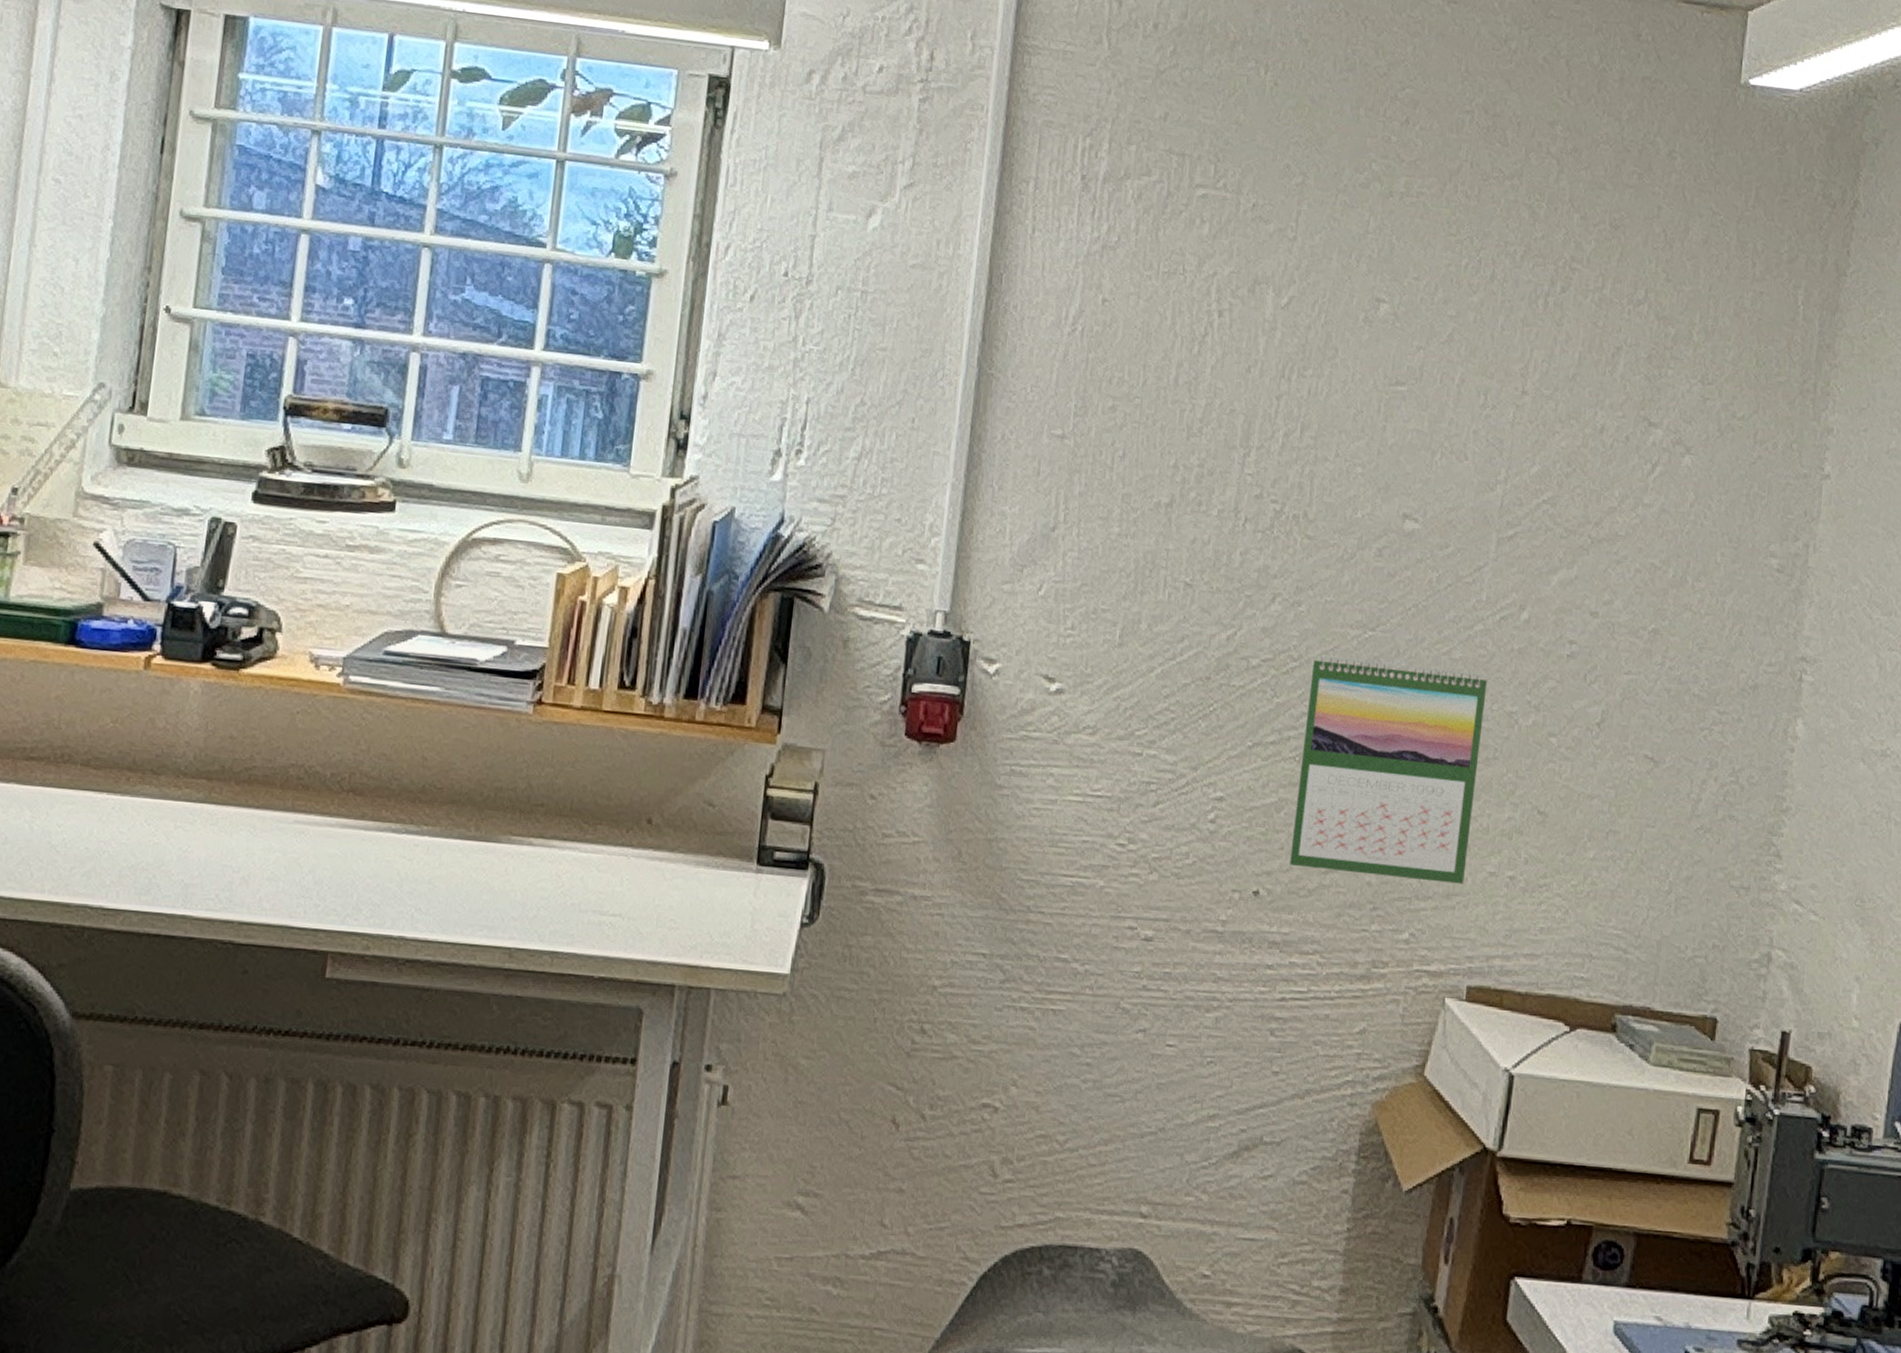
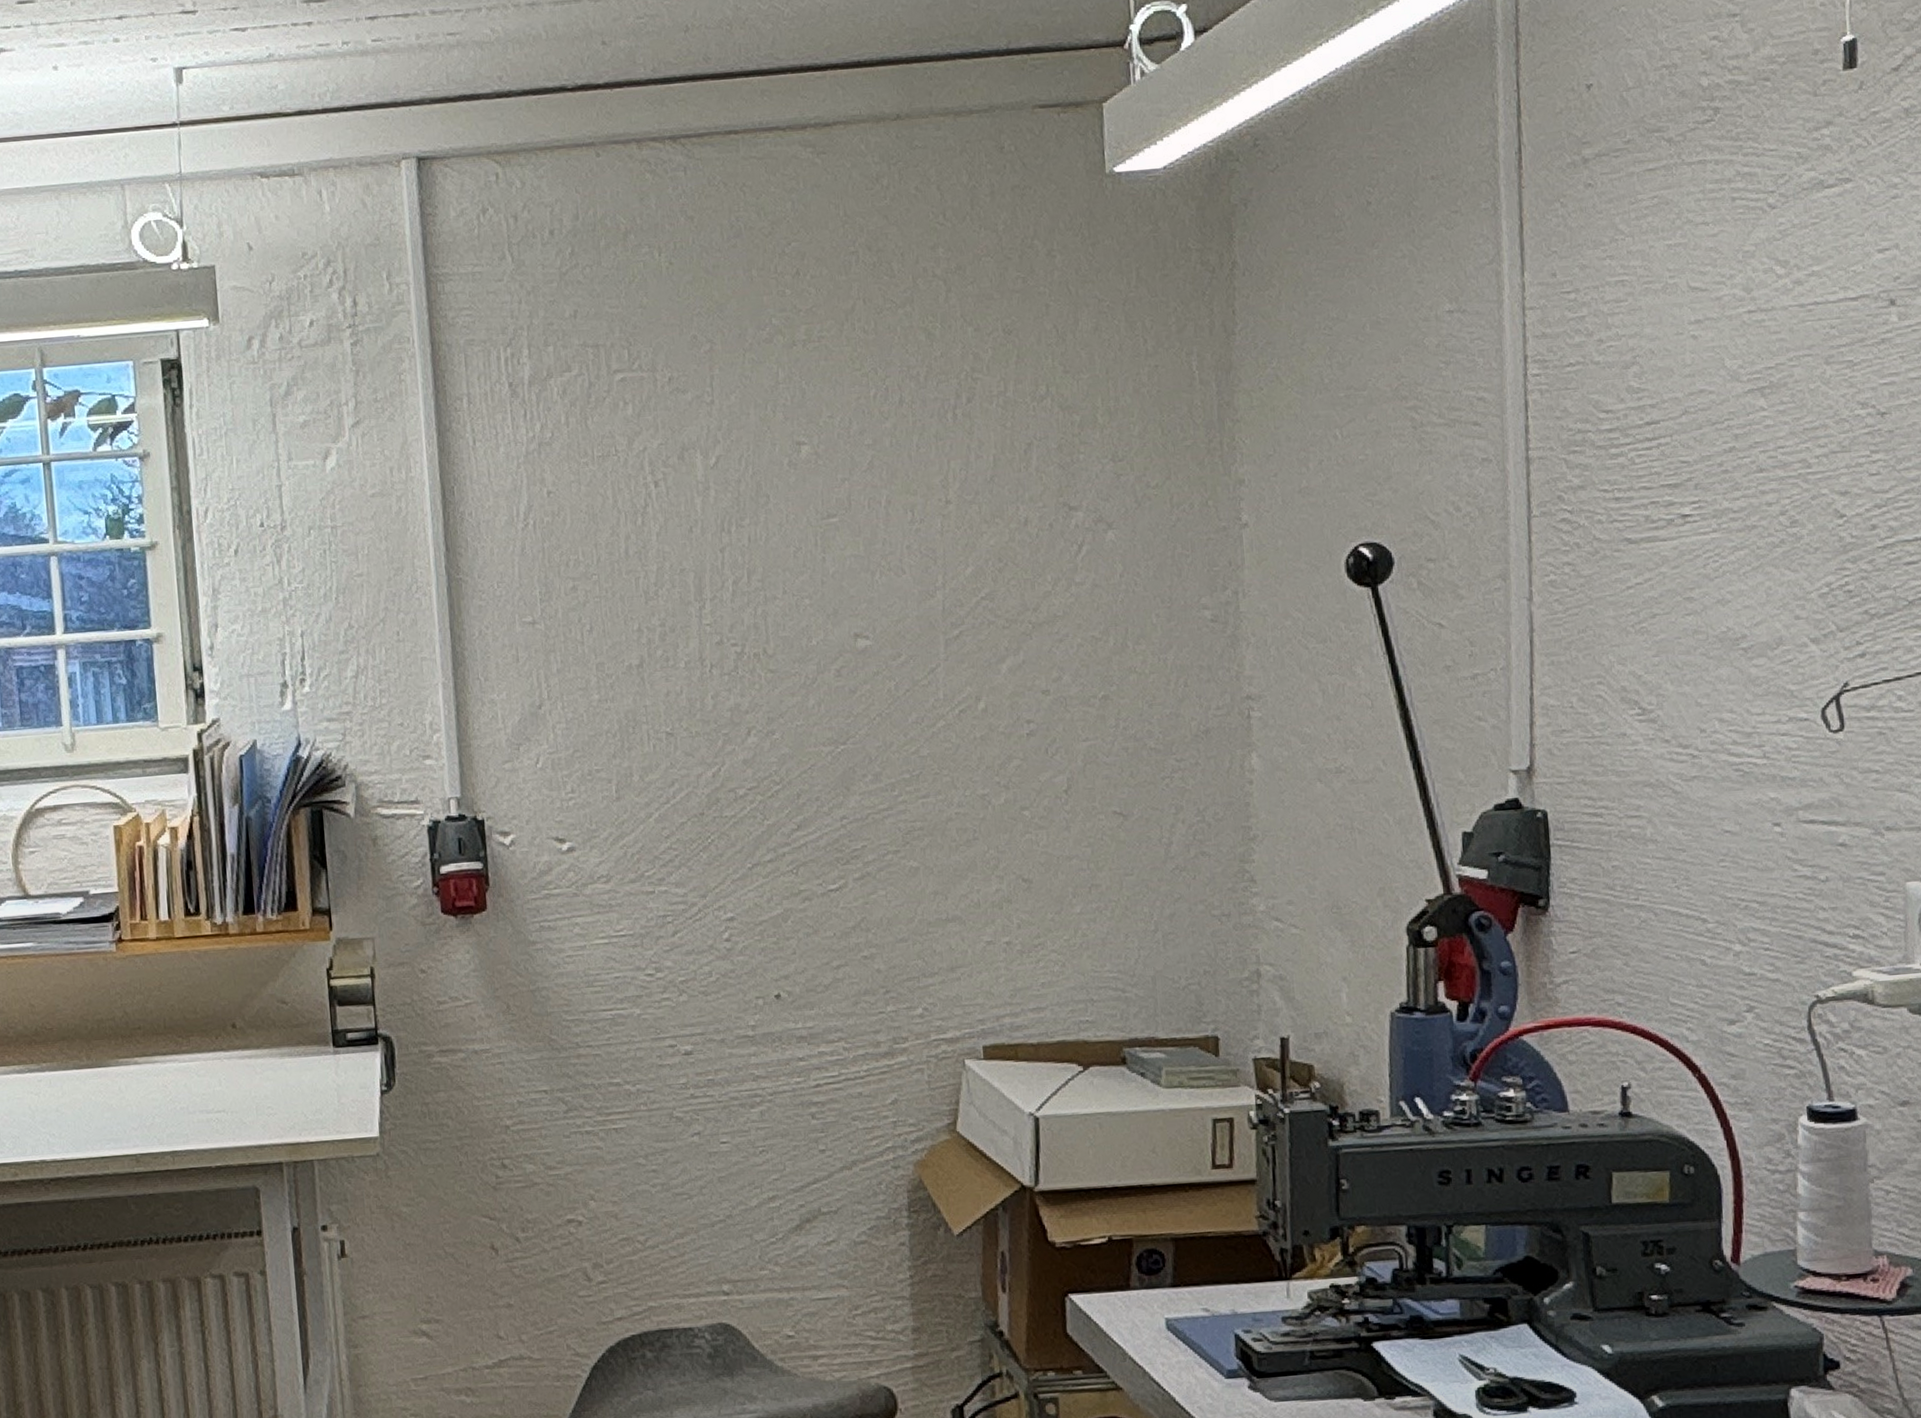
calendar: present [1288,654,1488,884] -> none [793,764,965,967]

